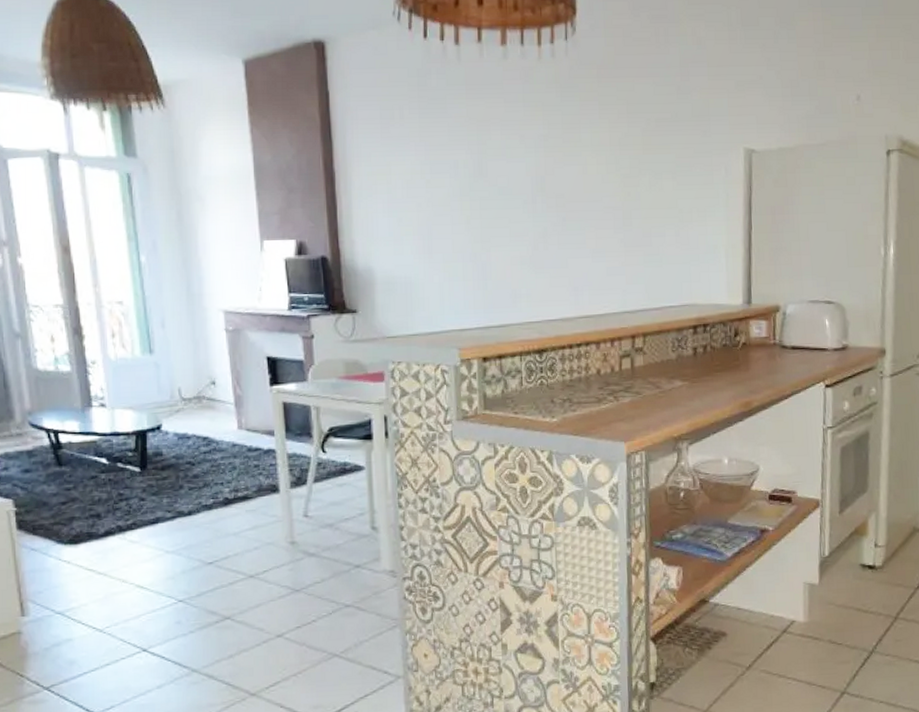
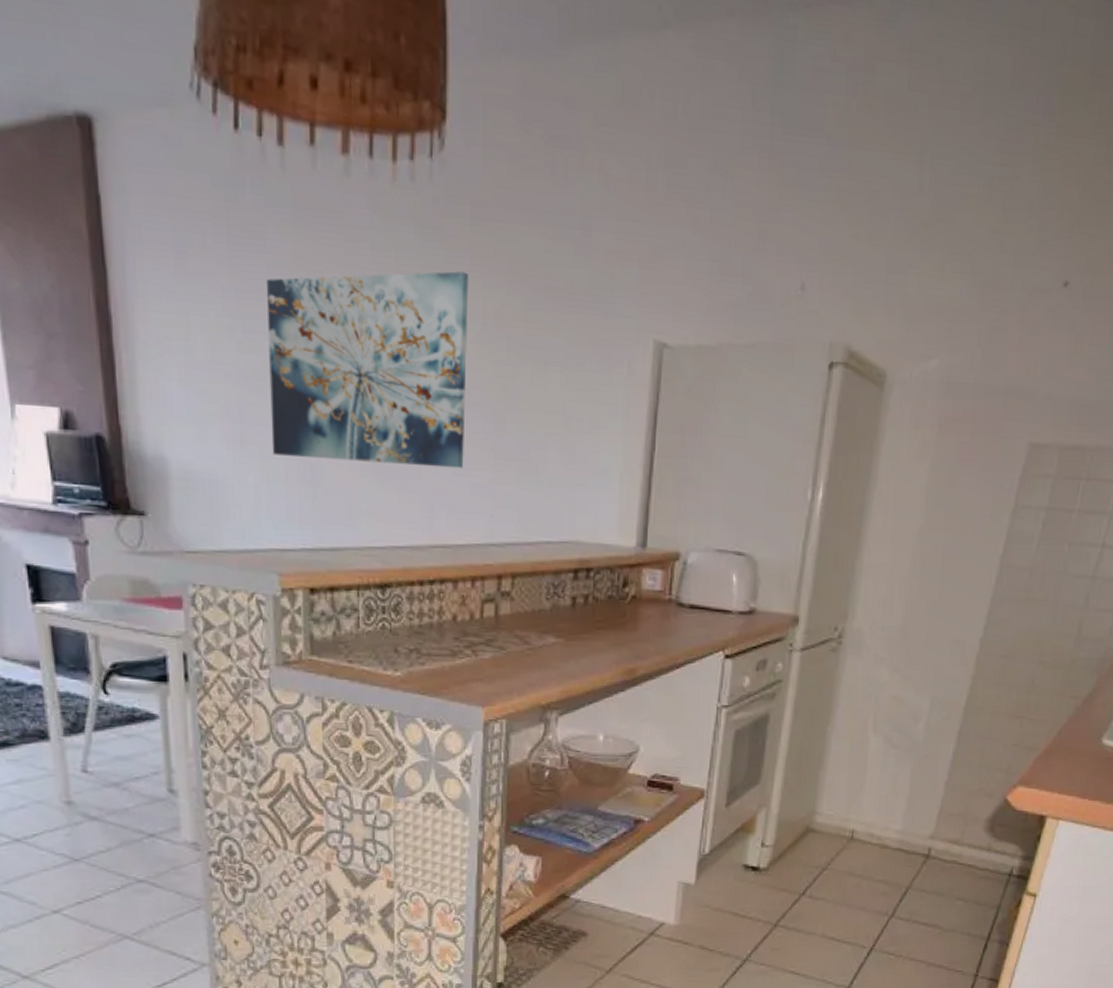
wall art: none [447,115,601,259] -> present [266,271,469,469]

